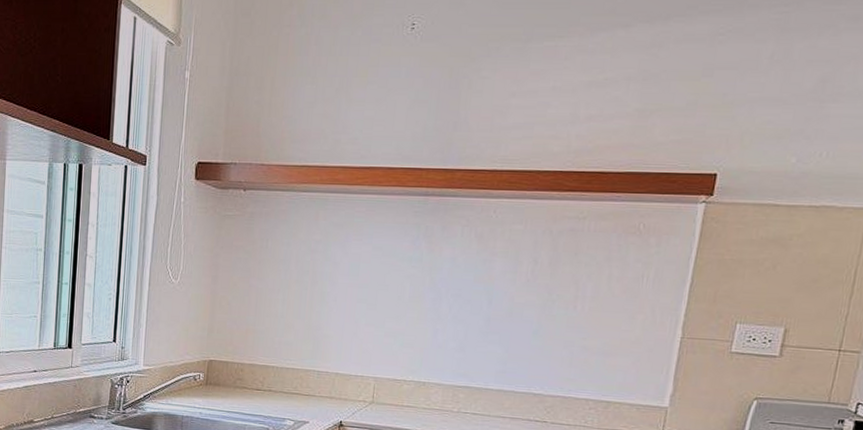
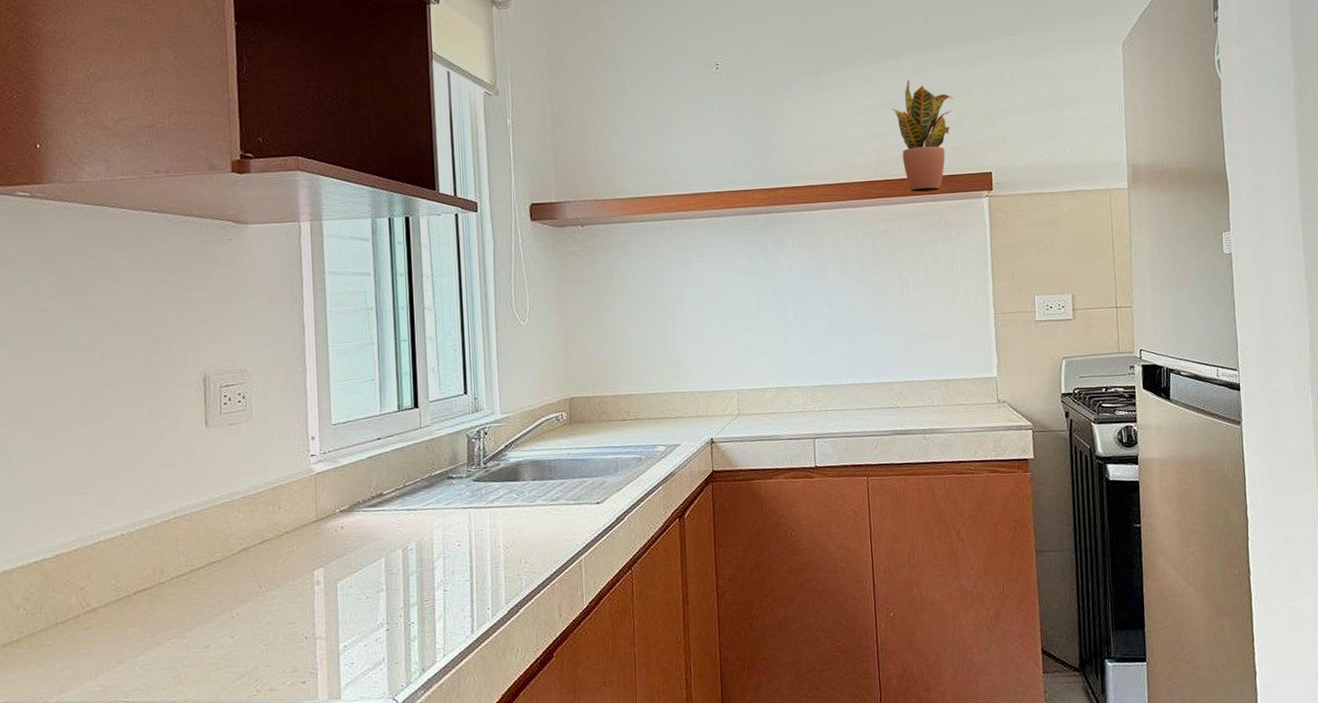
potted plant: none [608,54,689,190] -> present [891,79,954,192]

